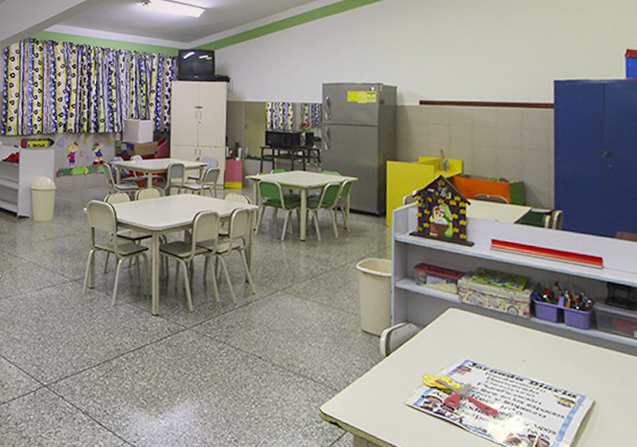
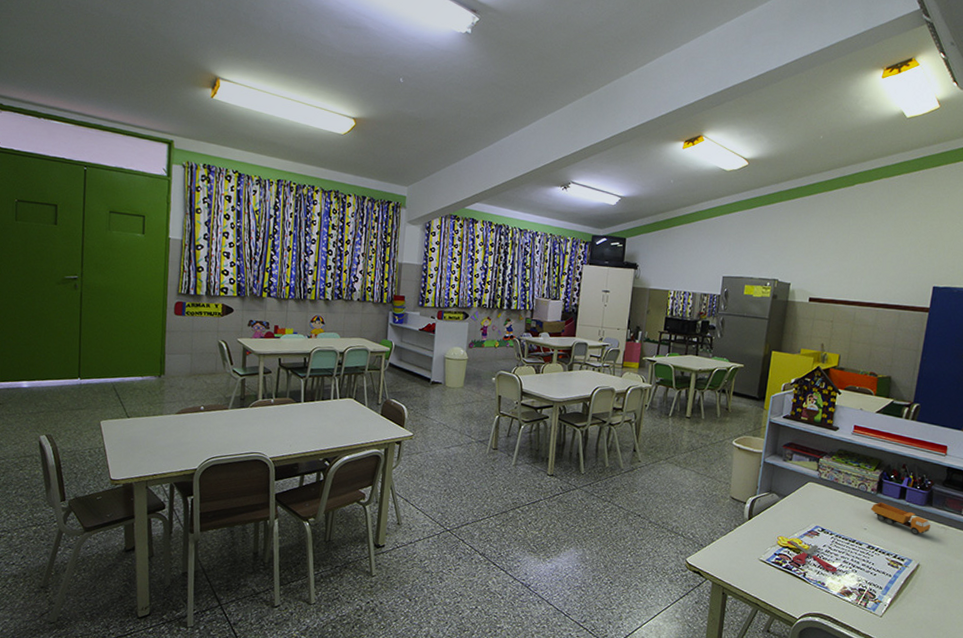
toy truck: none [526,328,601,366] -> present [871,502,931,536]

